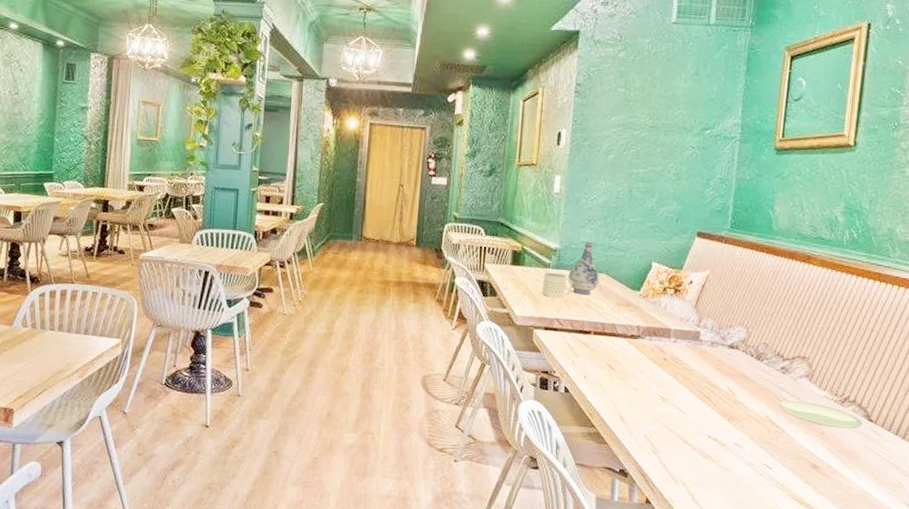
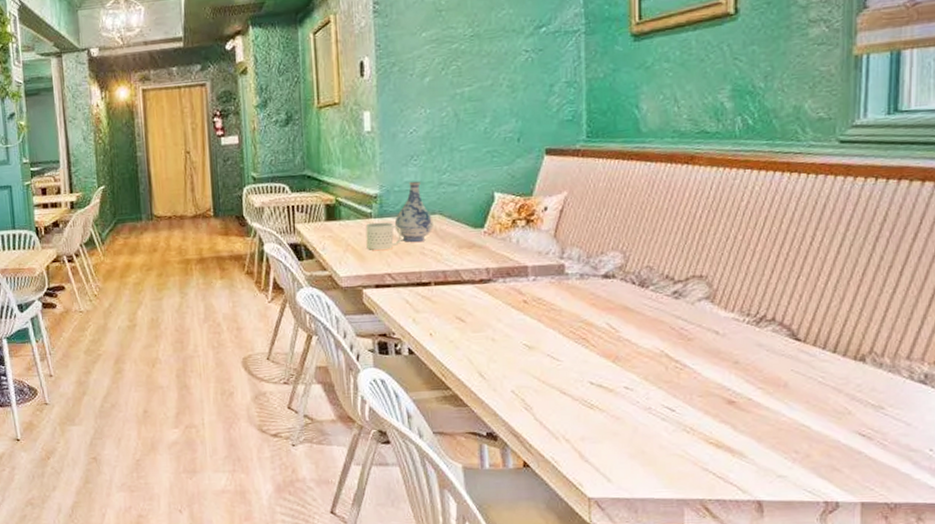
plate: present [778,400,863,429] -> none [674,328,788,354]

